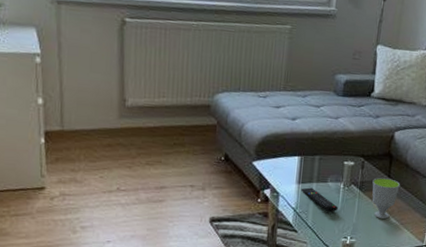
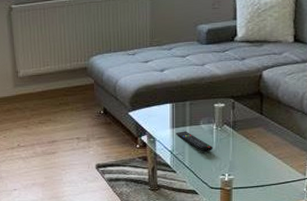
cup: present [372,178,400,219] -> none [245,116,274,155]

